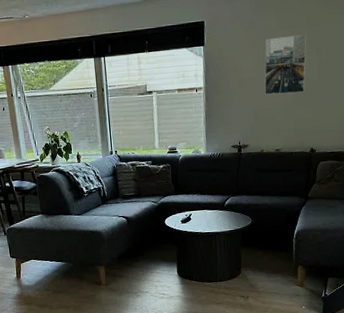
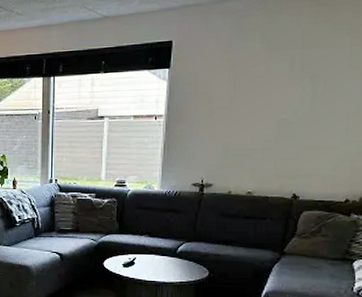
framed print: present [264,34,307,95] -> none [239,59,299,128]

